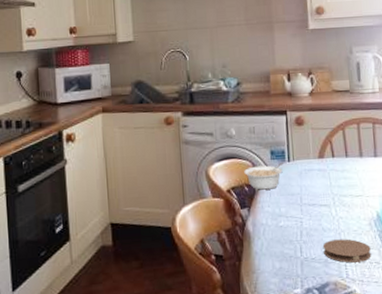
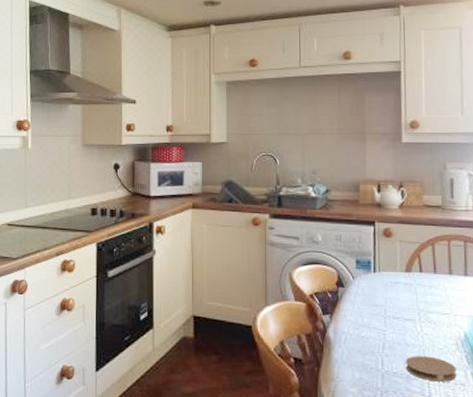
legume: present [244,163,283,190] -> none [328,273,369,298]

